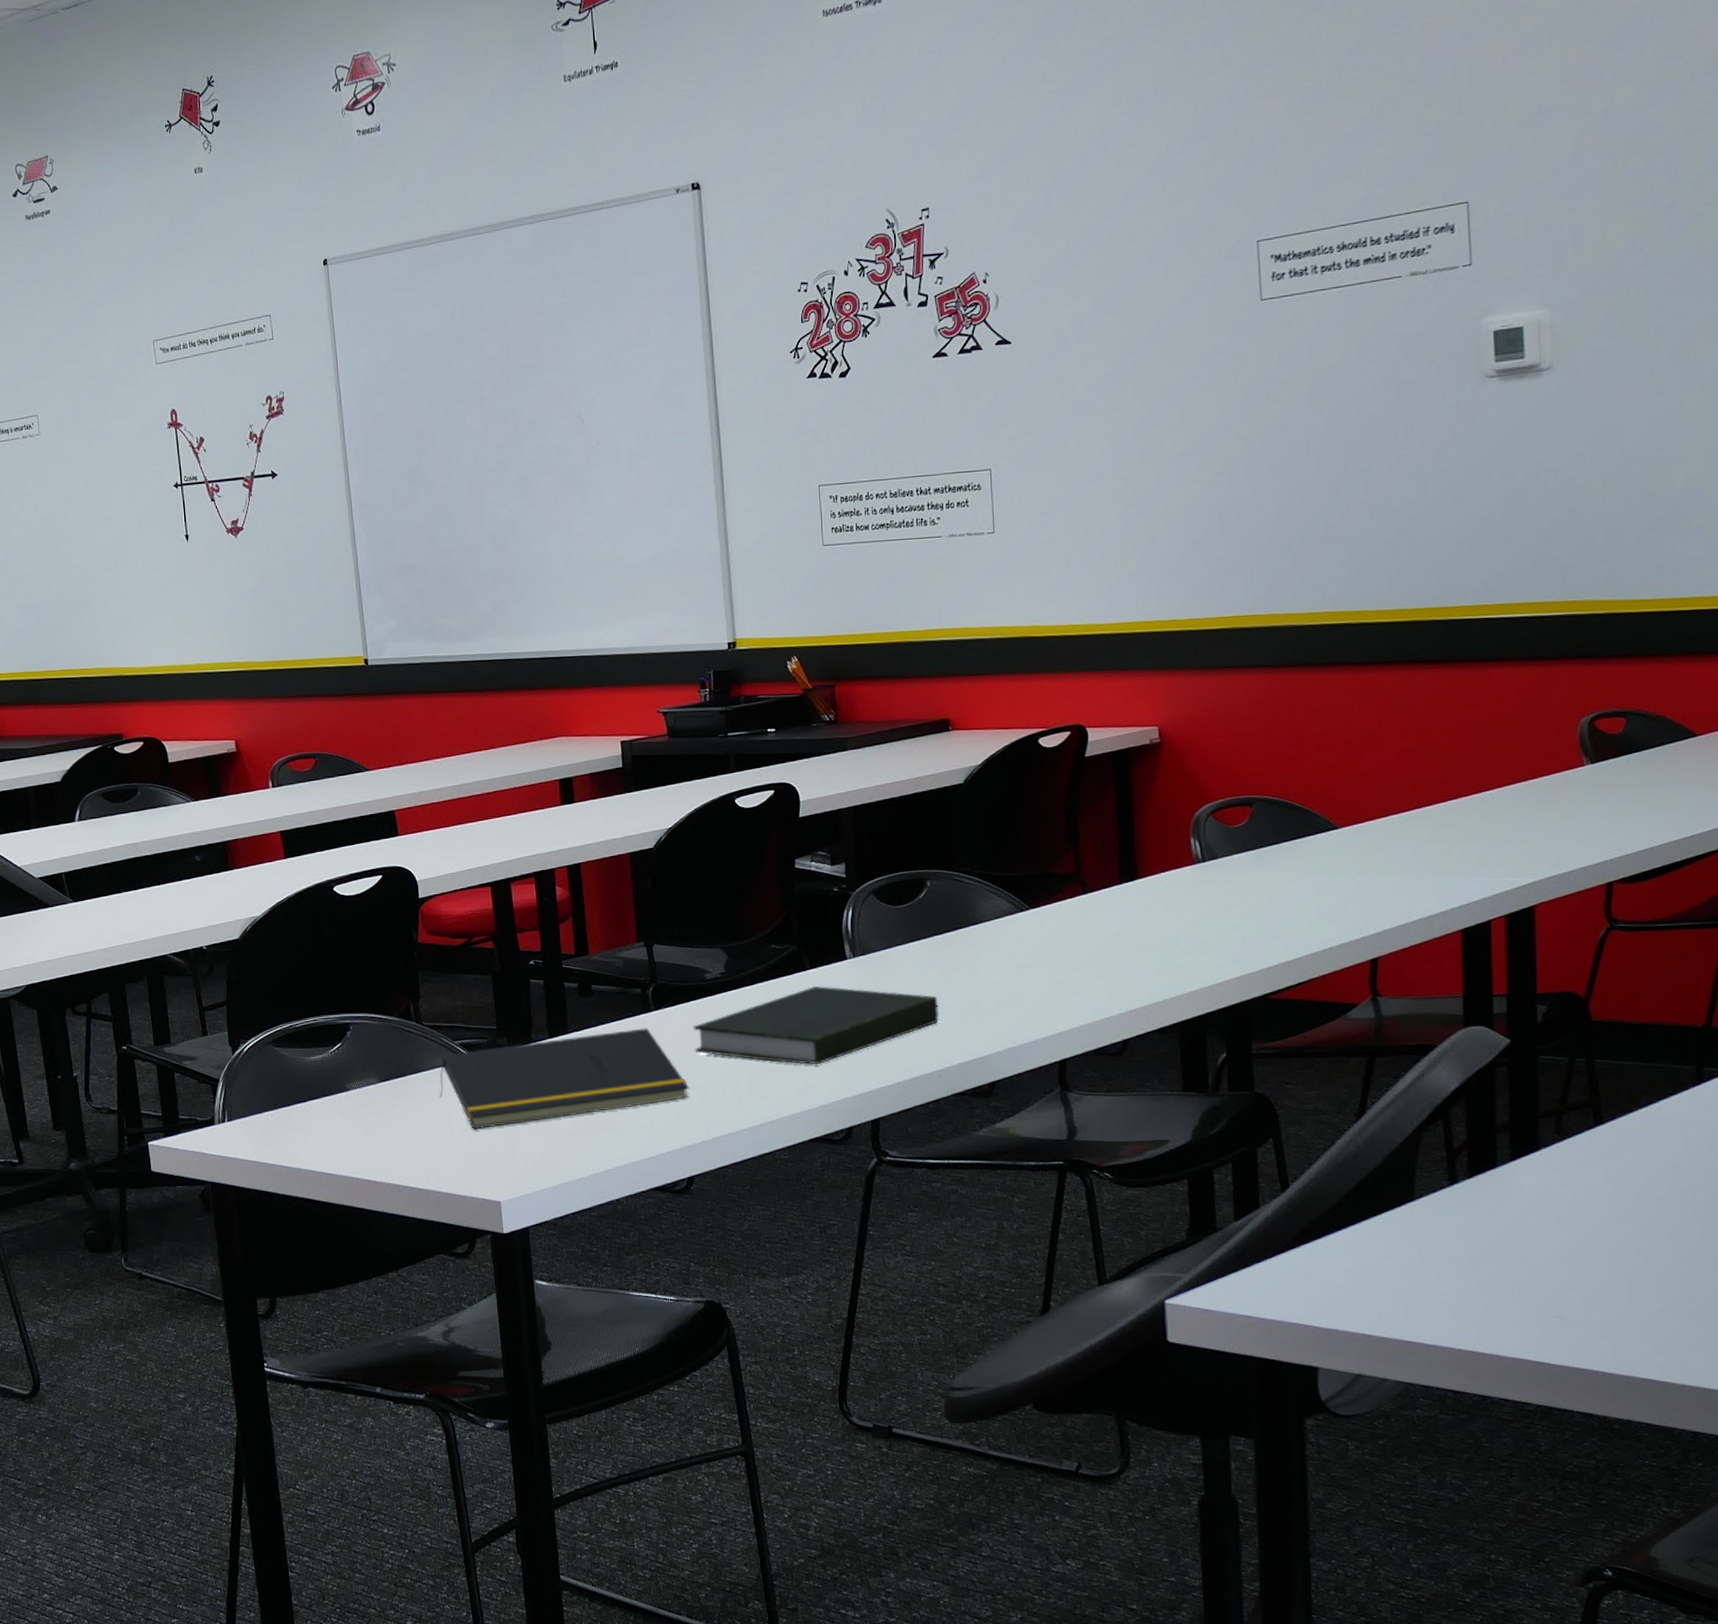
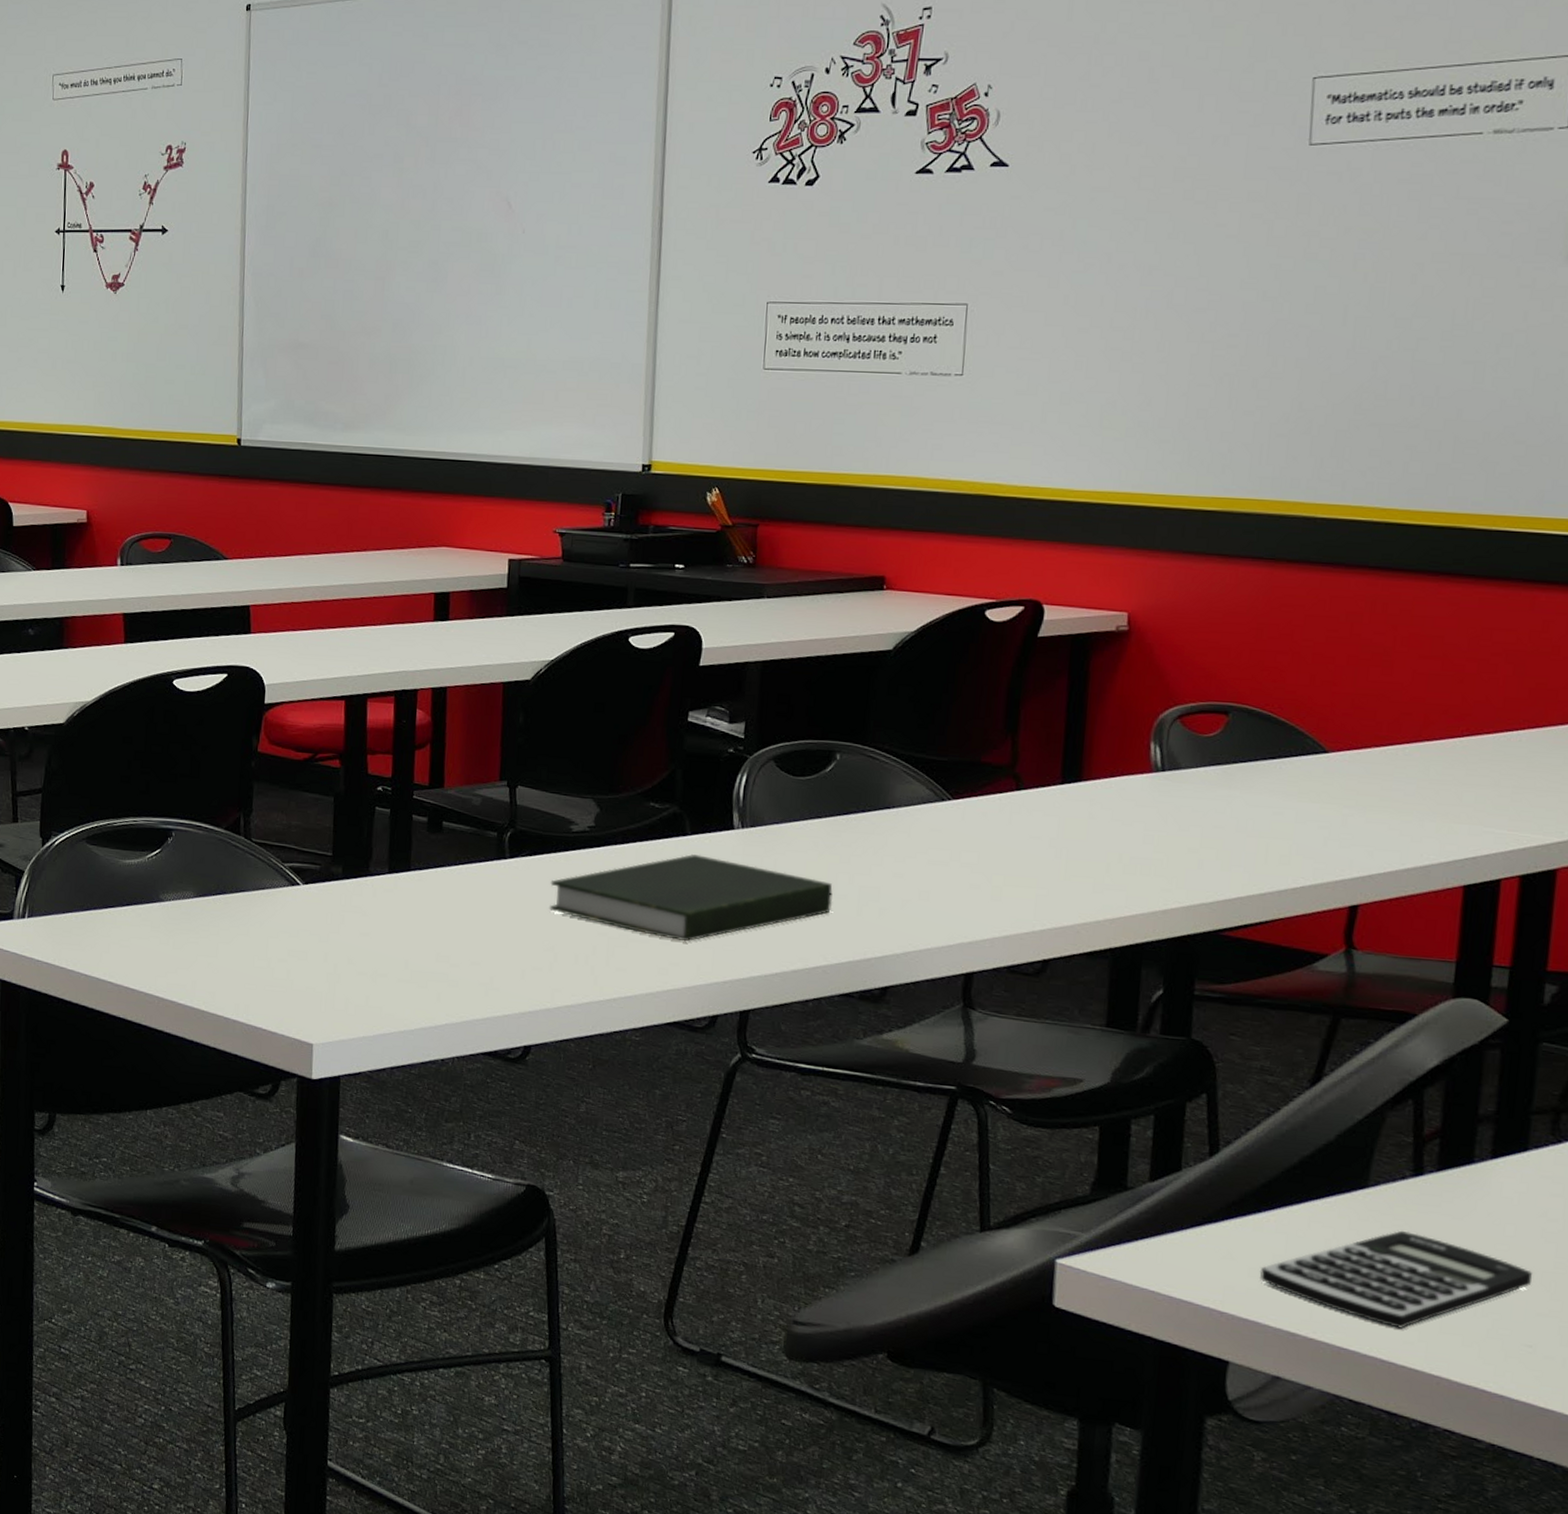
notepad: present [439,1028,690,1129] -> none [260,875,539,963]
calculator: none [1334,1233,1556,1318] -> present [1259,1230,1533,1329]

